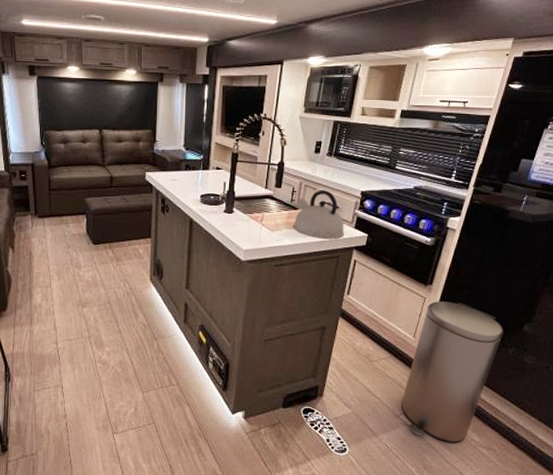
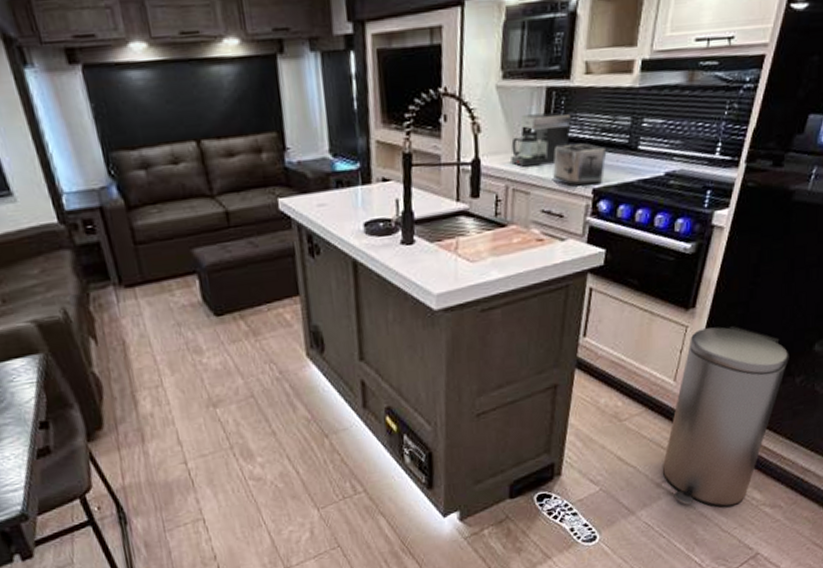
kettle: present [292,189,345,239] -> none [500,192,574,265]
coffee maker: none [305,137,349,171] -> present [511,112,571,167]
toaster: none [334,159,373,189] -> present [553,142,607,187]

